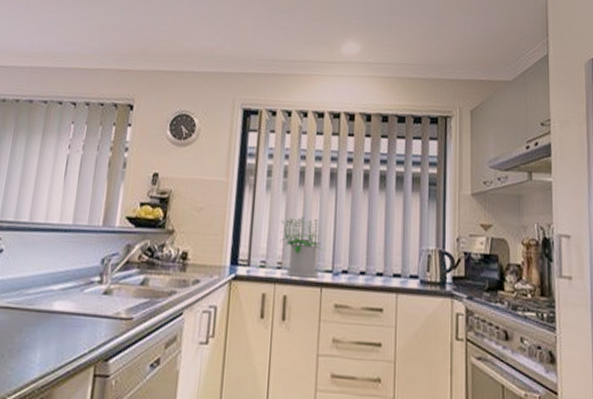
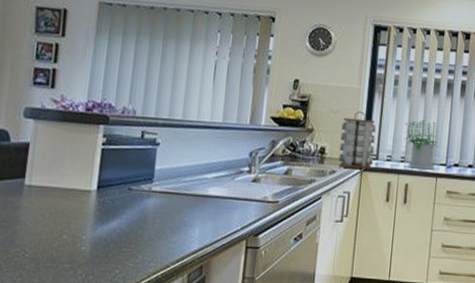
spice rack: none [203,207,247,279] -> present [338,110,377,170]

